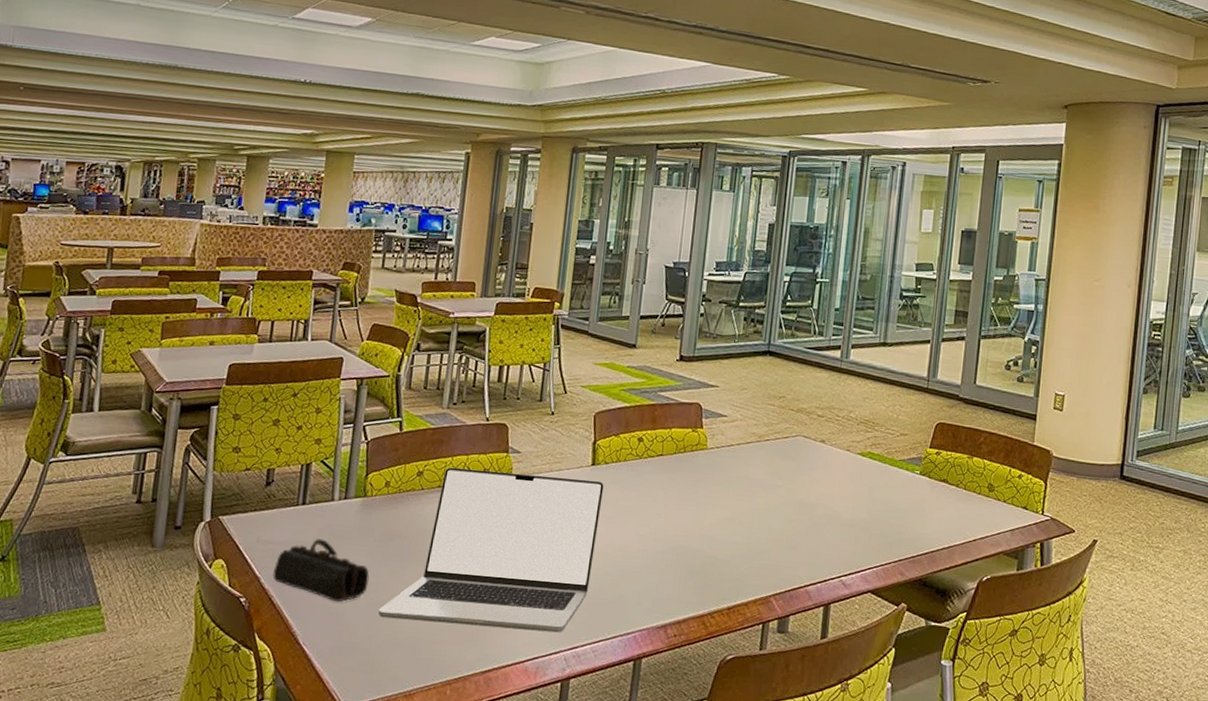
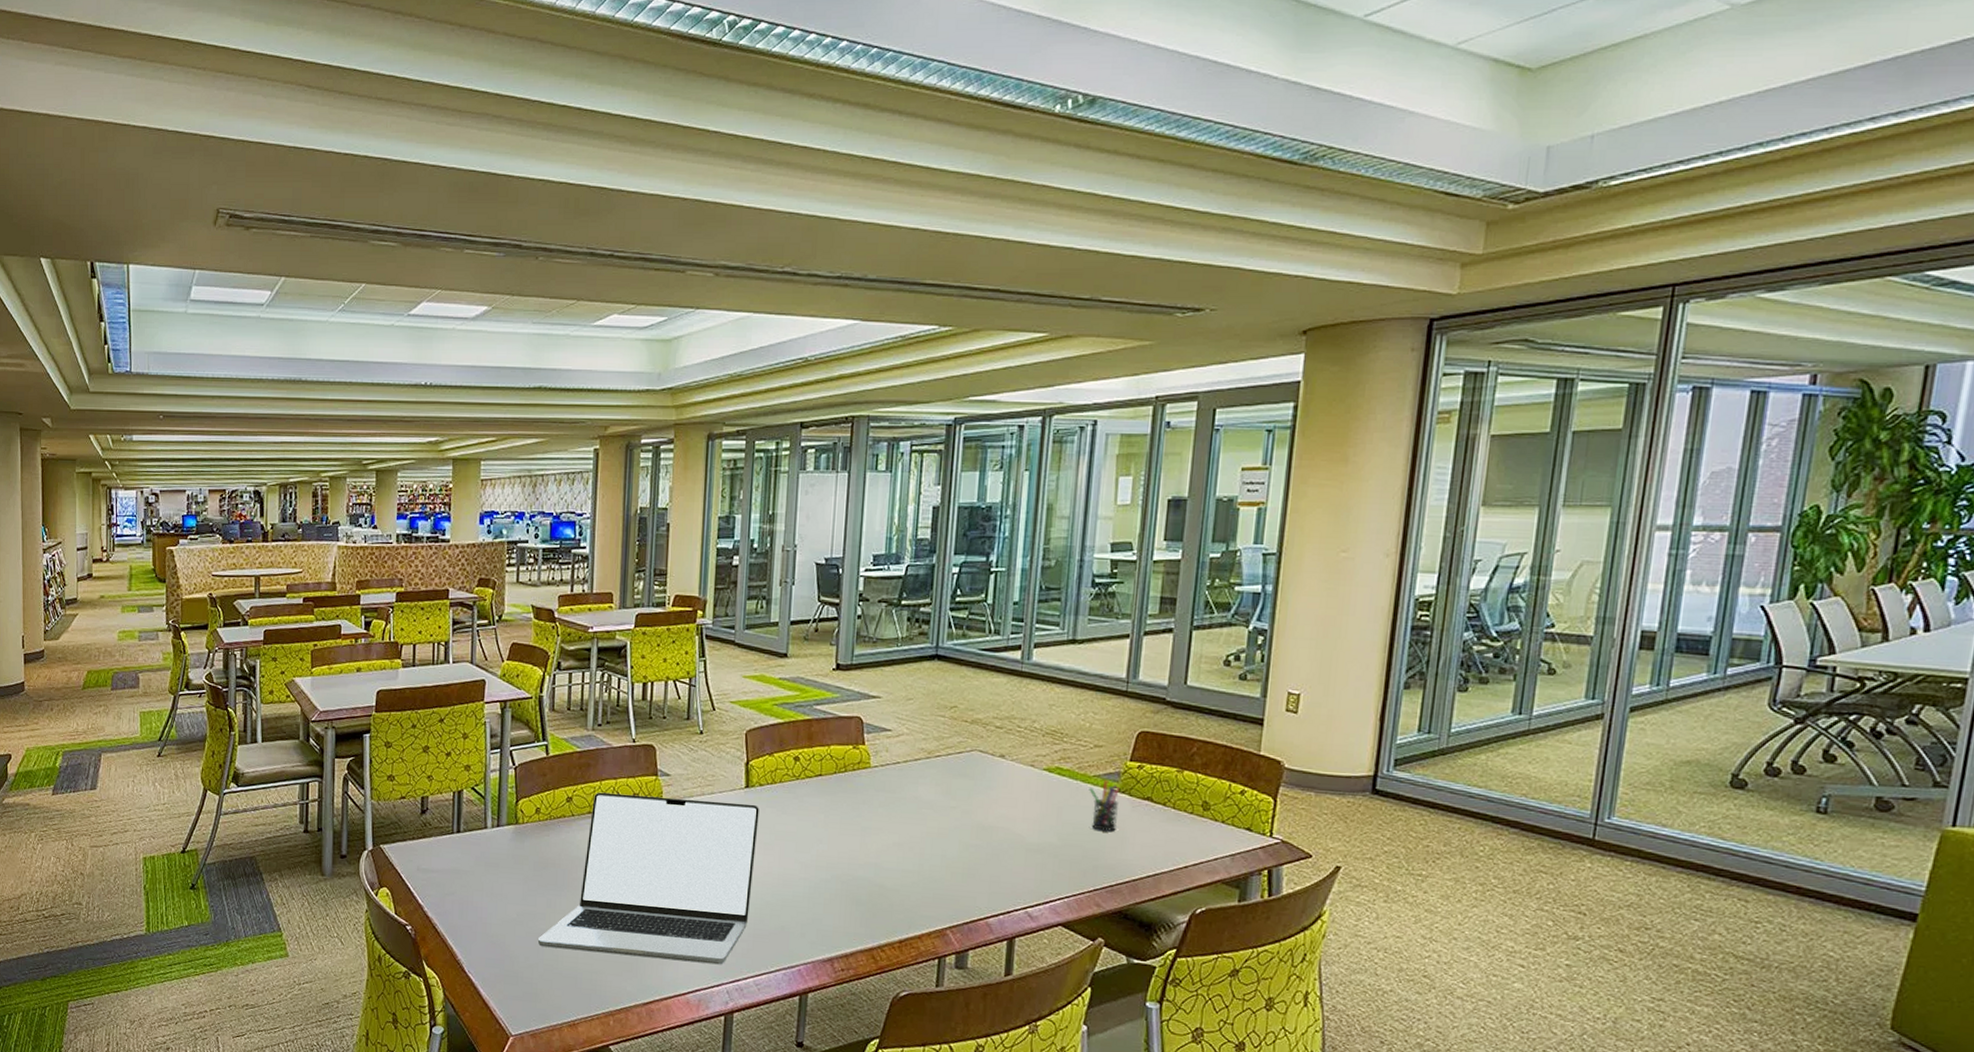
pencil case: present [273,539,370,602] -> none [435,867,527,931]
pen holder: none [895,463,921,509] -> present [1089,779,1119,831]

